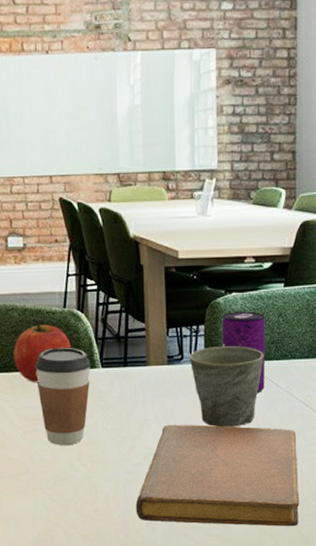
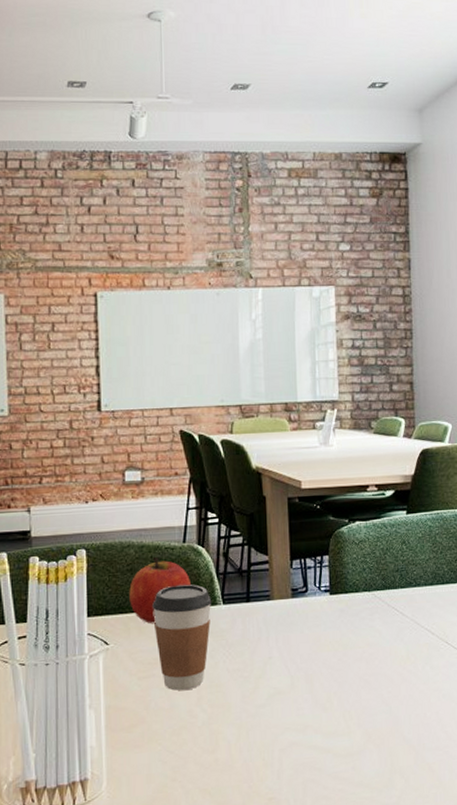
notebook: present [135,424,300,527] -> none [259,659,430,769]
mug: present [189,346,264,427] -> none [313,575,389,662]
beverage can: present [222,311,266,393] -> none [346,540,391,623]

